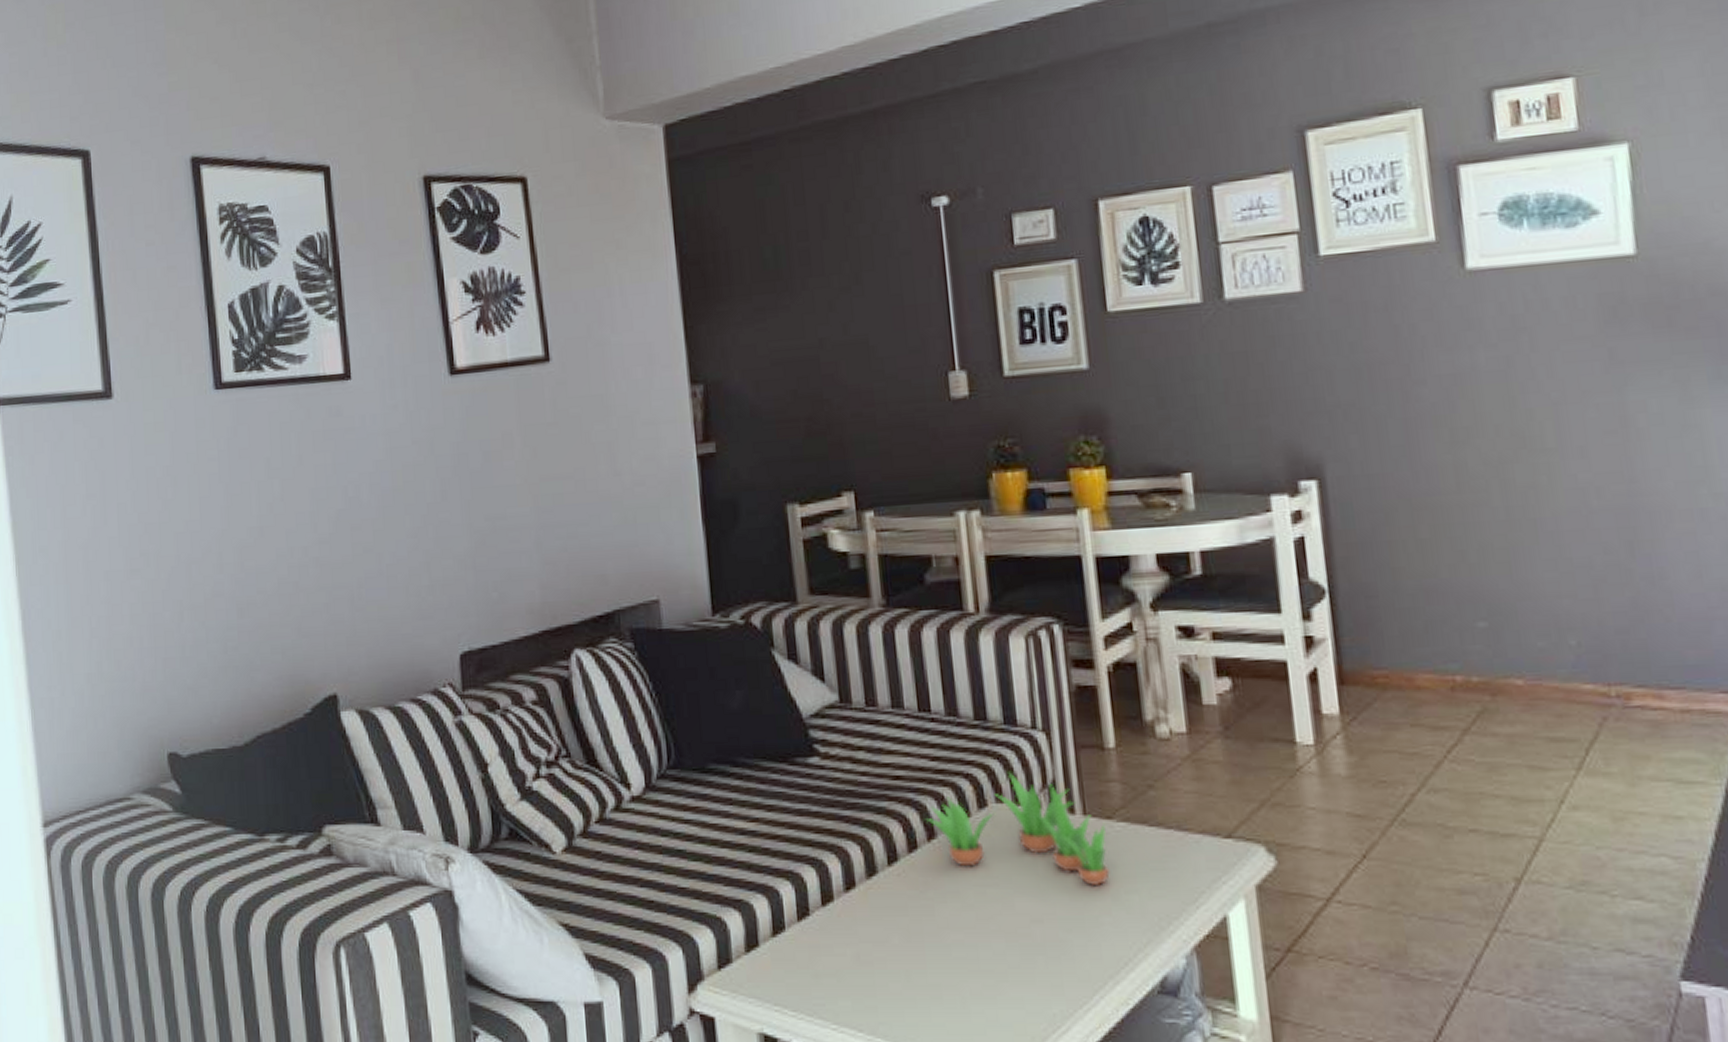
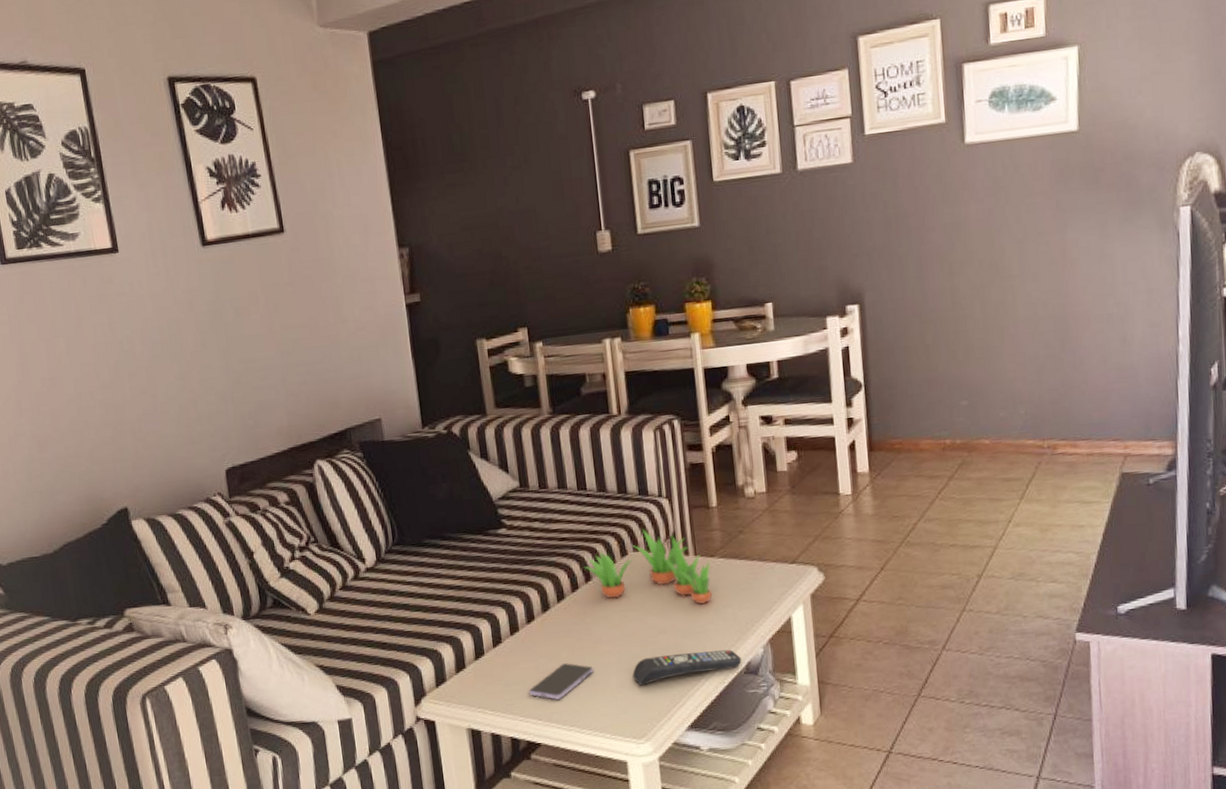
smartphone: none [844,953,939,1004] -> present [527,663,594,700]
remote control: none [993,954,1154,996] -> present [632,649,742,686]

